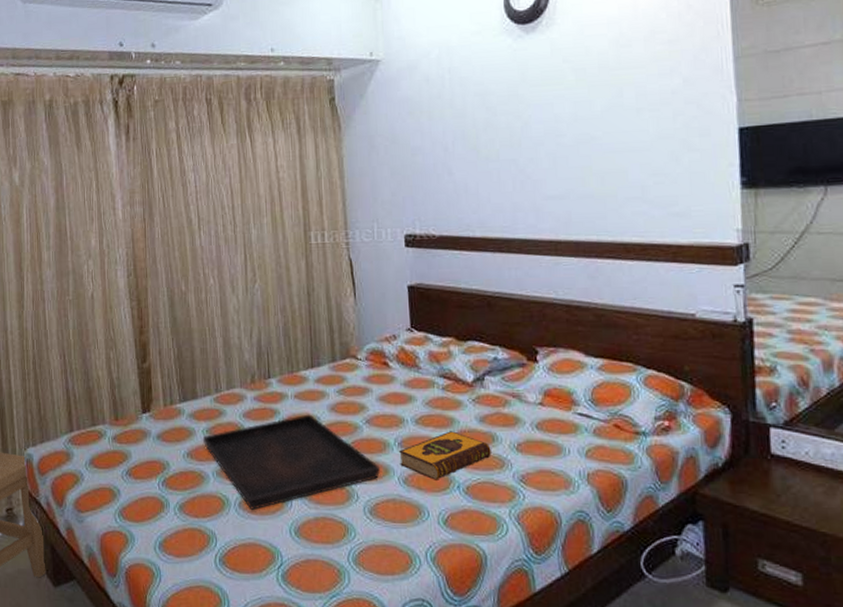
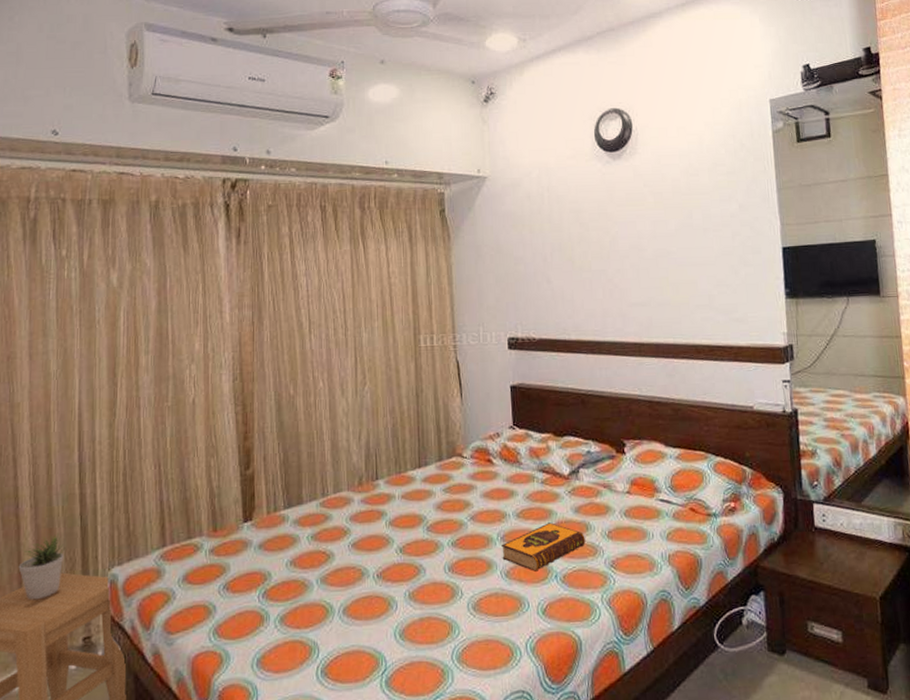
serving tray: present [202,414,381,510] -> none [307,513,484,616]

